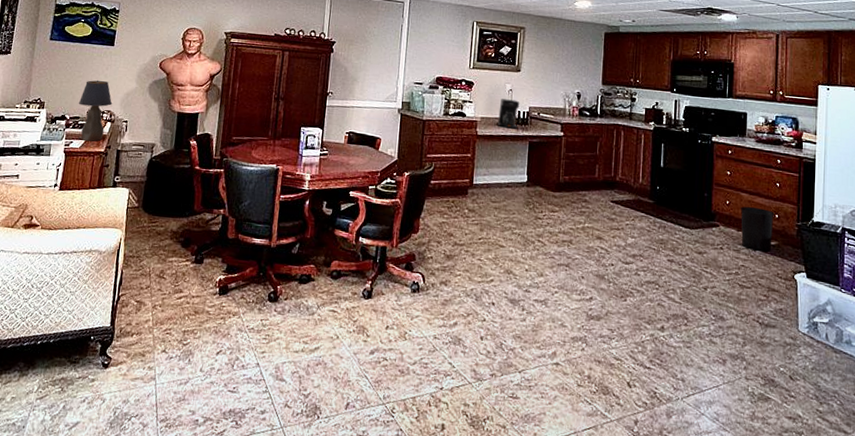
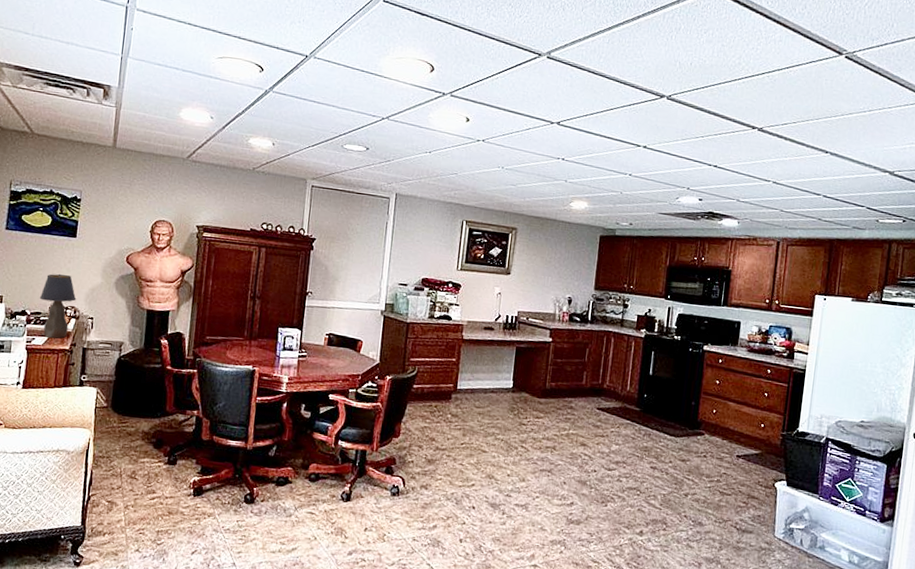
coffee maker: present [497,99,520,129] -> none [483,302,509,334]
waste bin: present [740,206,774,252] -> none [725,415,760,460]

